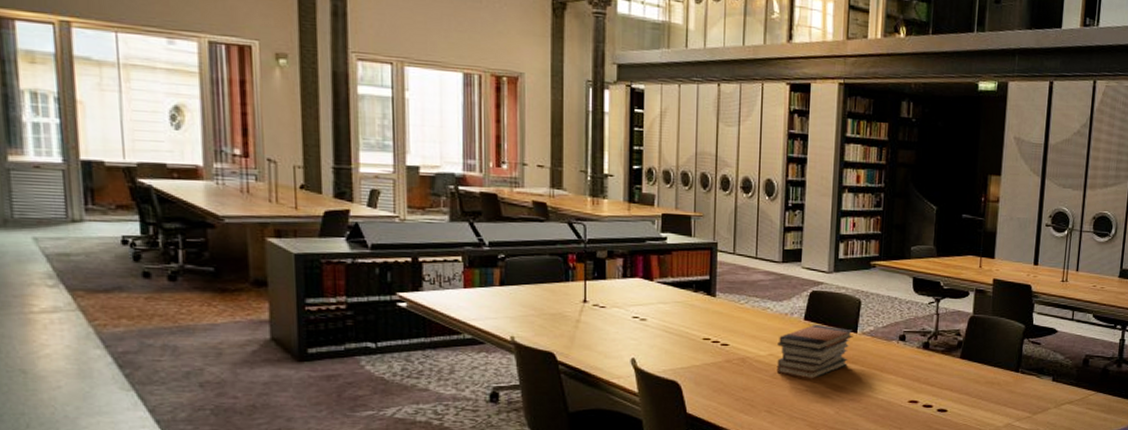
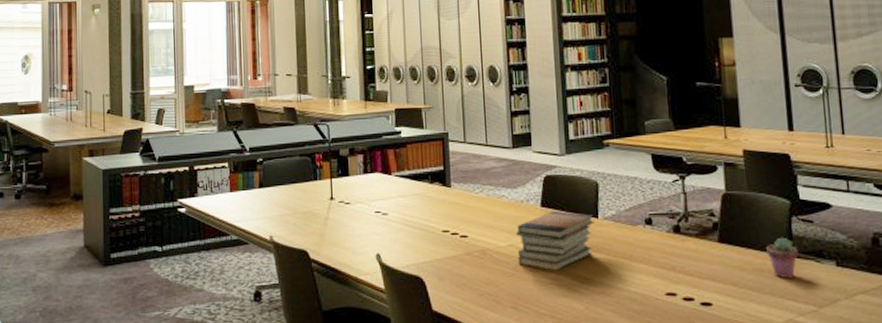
potted succulent: none [999,355,1025,391] -> present [766,237,799,279]

